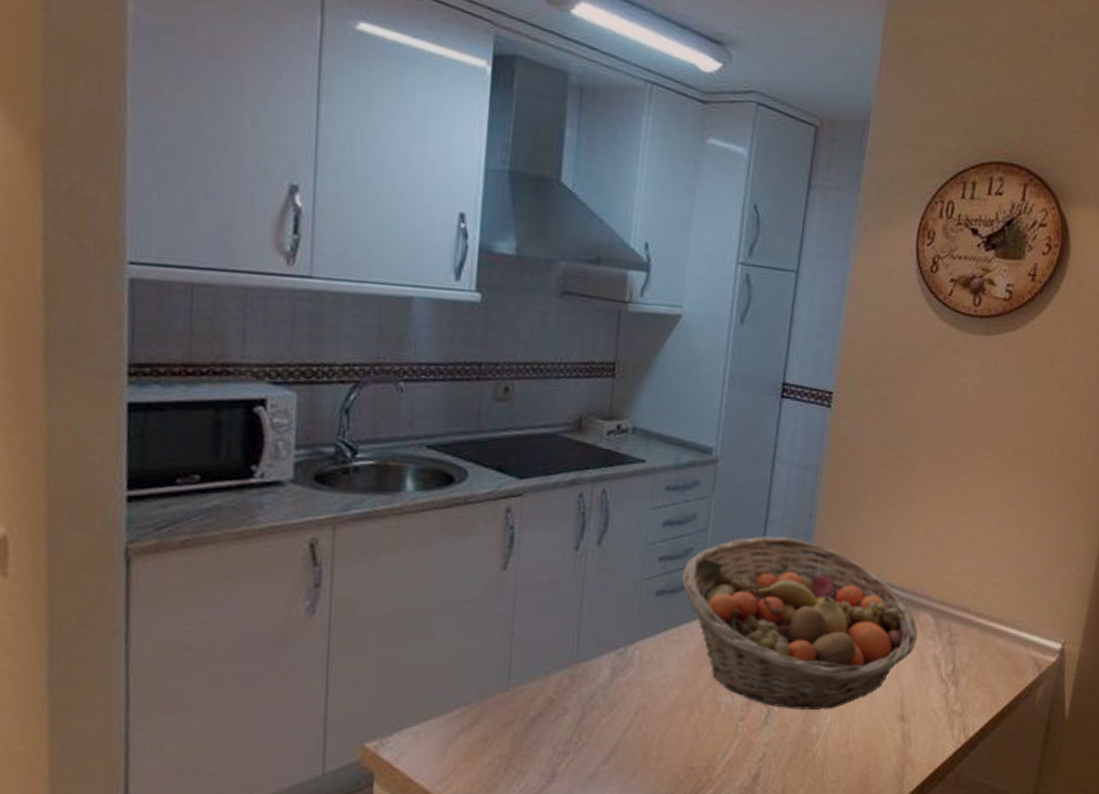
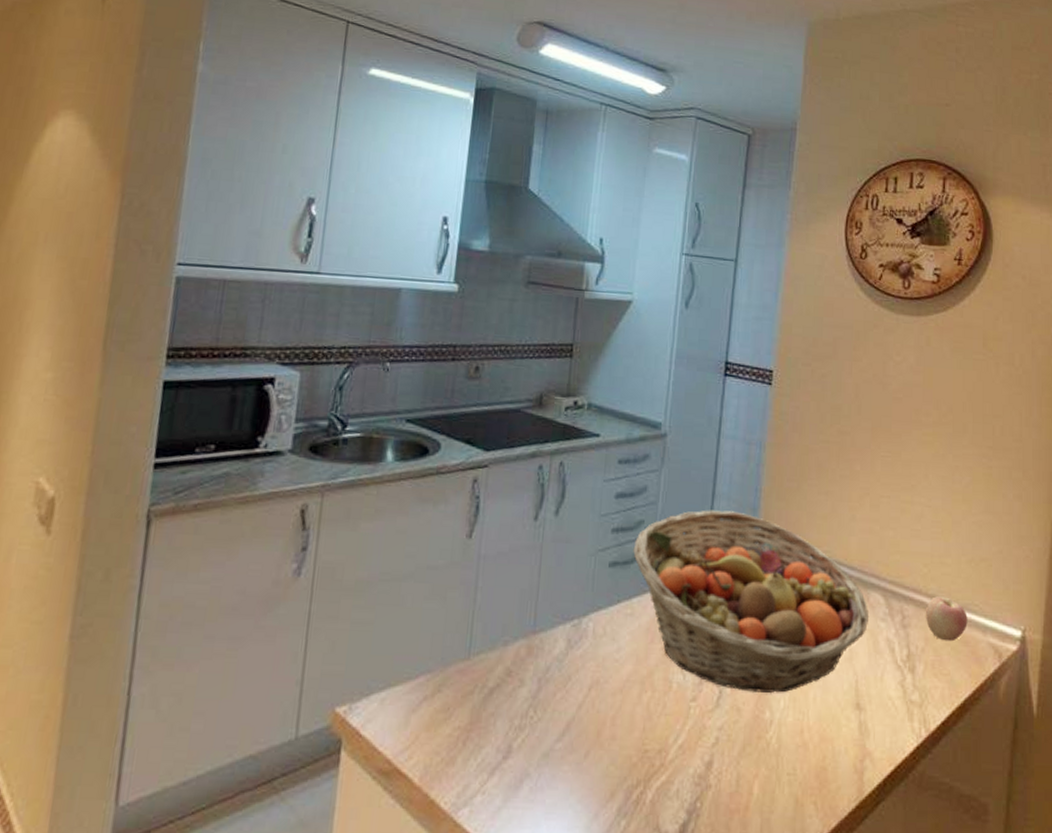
apple: none [971,615,1012,656] -> present [925,596,968,642]

